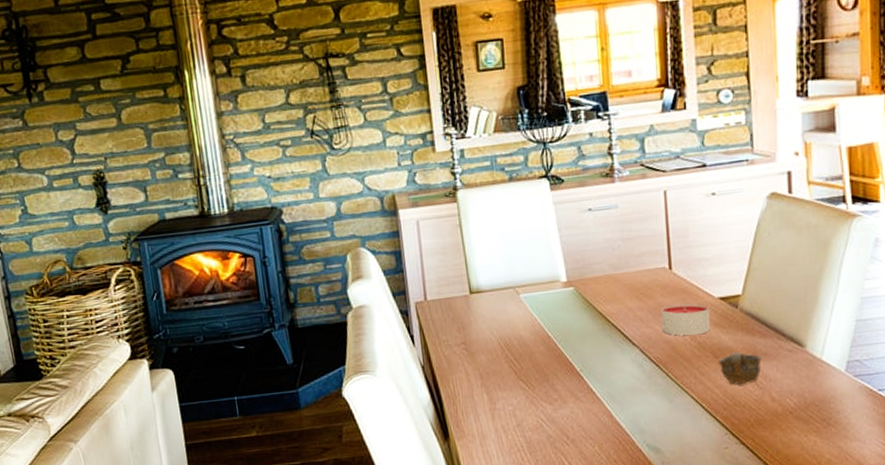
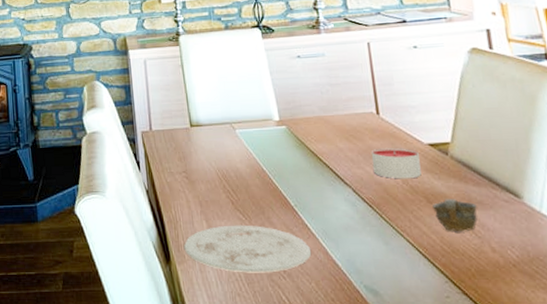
plate: none [462,394,596,443] -> present [183,225,311,273]

